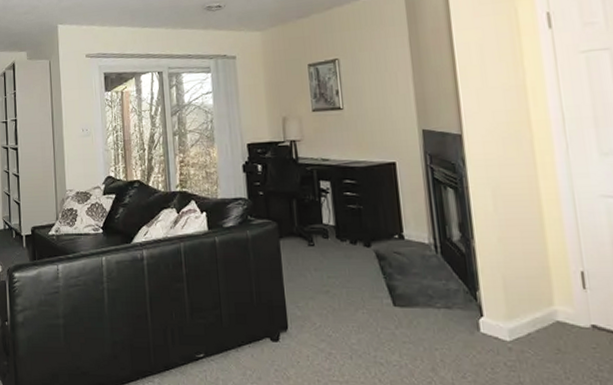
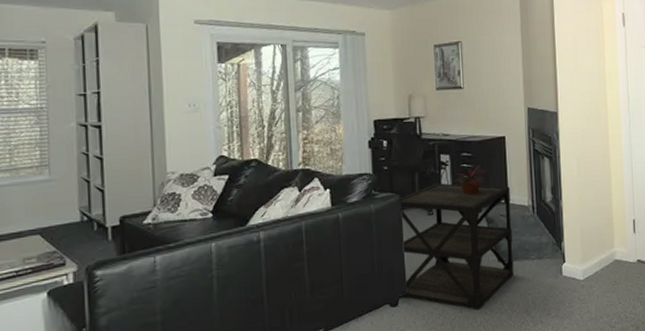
side table: none [276,212,415,360] -> present [399,183,514,311]
potted plant: none [336,191,376,227] -> present [454,162,487,195]

